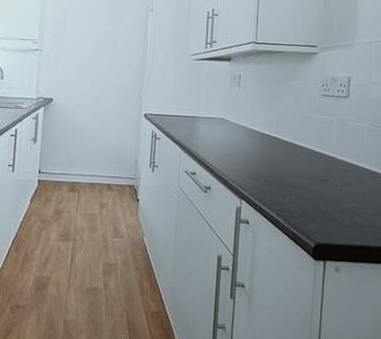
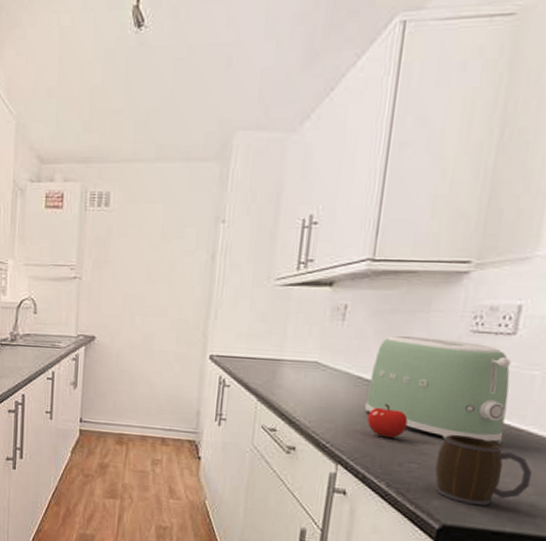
toaster: none [258,98,349,178] -> present [364,336,511,444]
apple: none [259,149,287,177] -> present [366,403,408,438]
mug: none [308,171,369,226] -> present [435,434,533,506]

